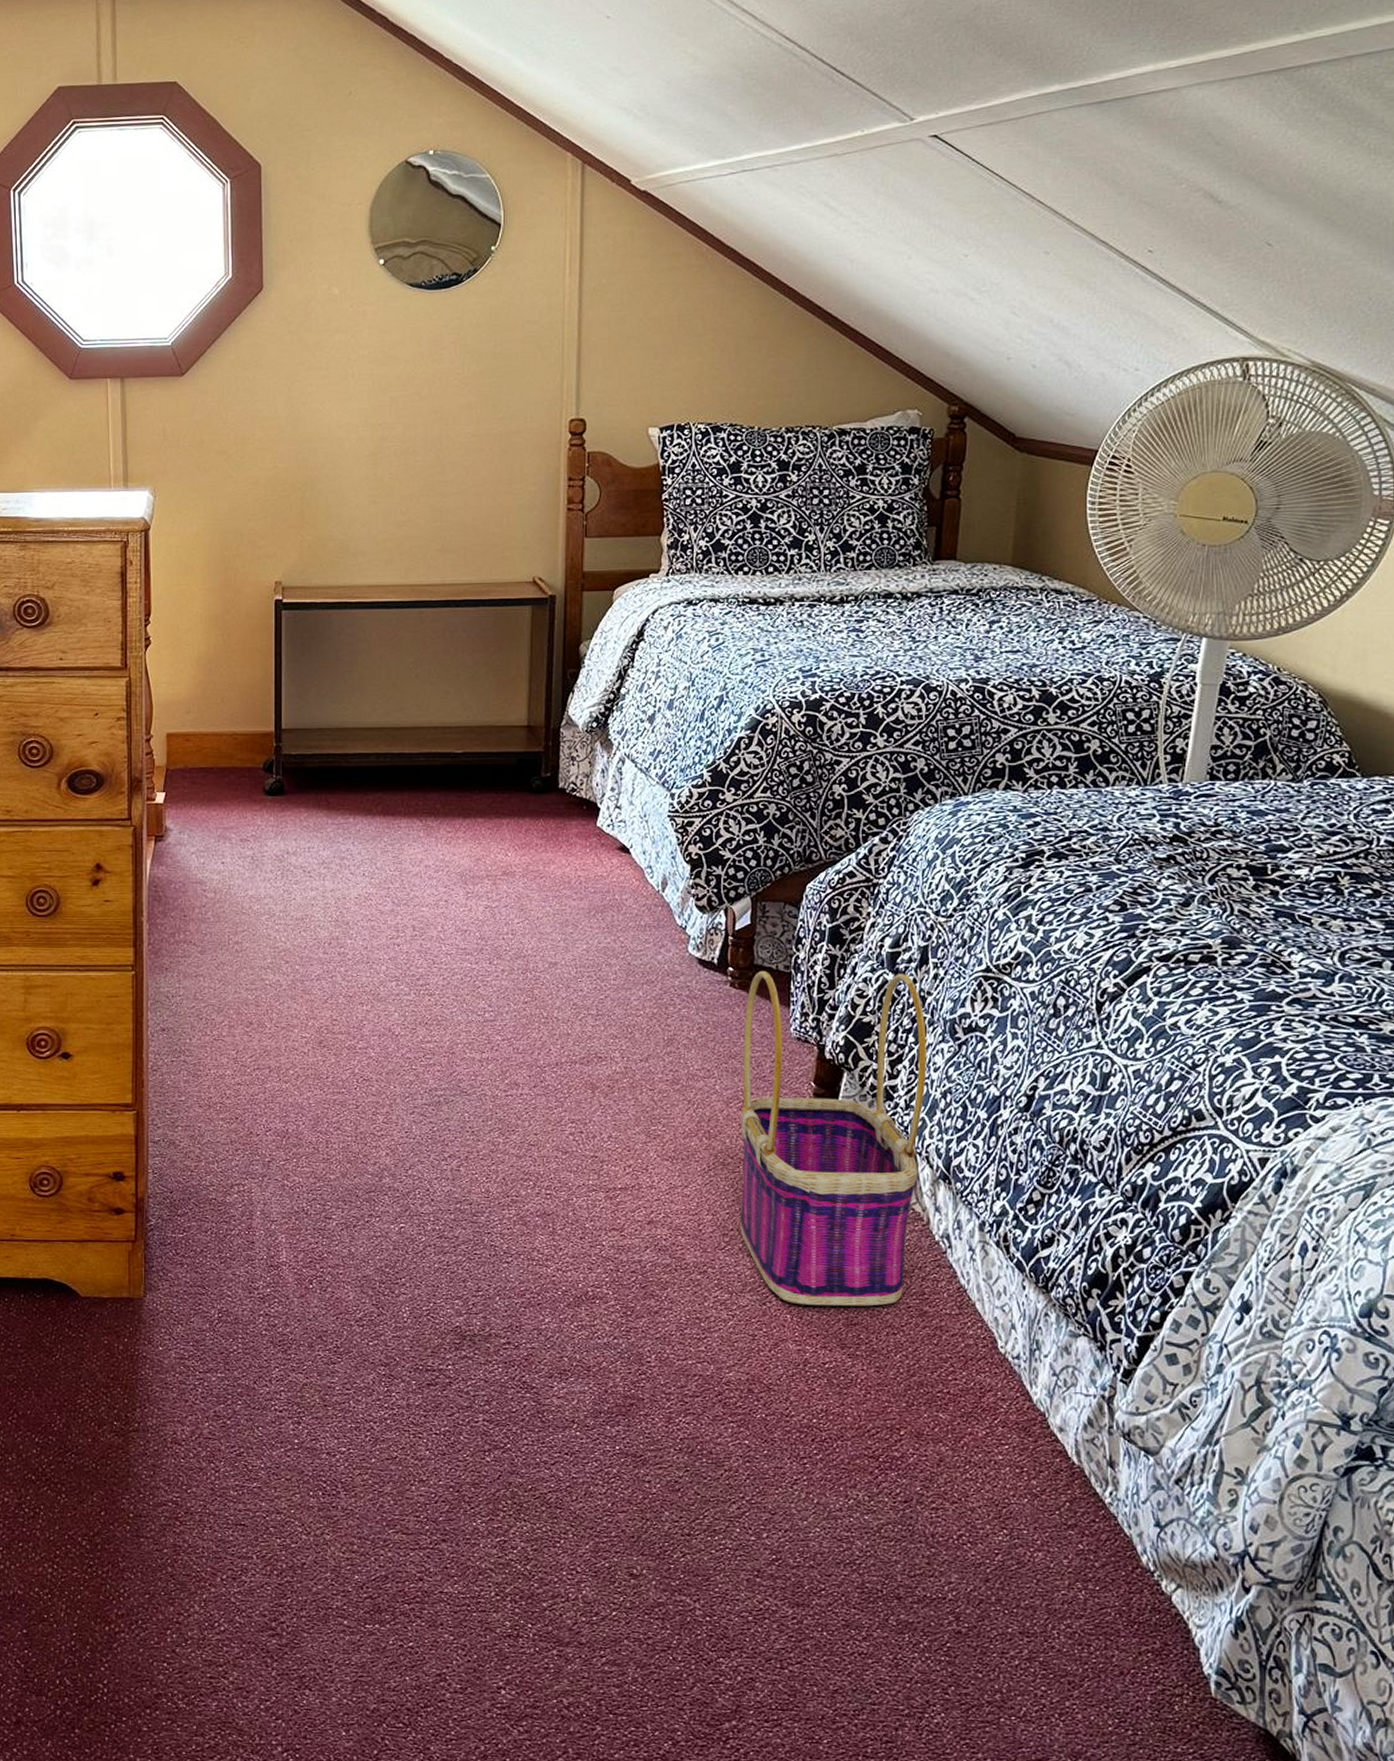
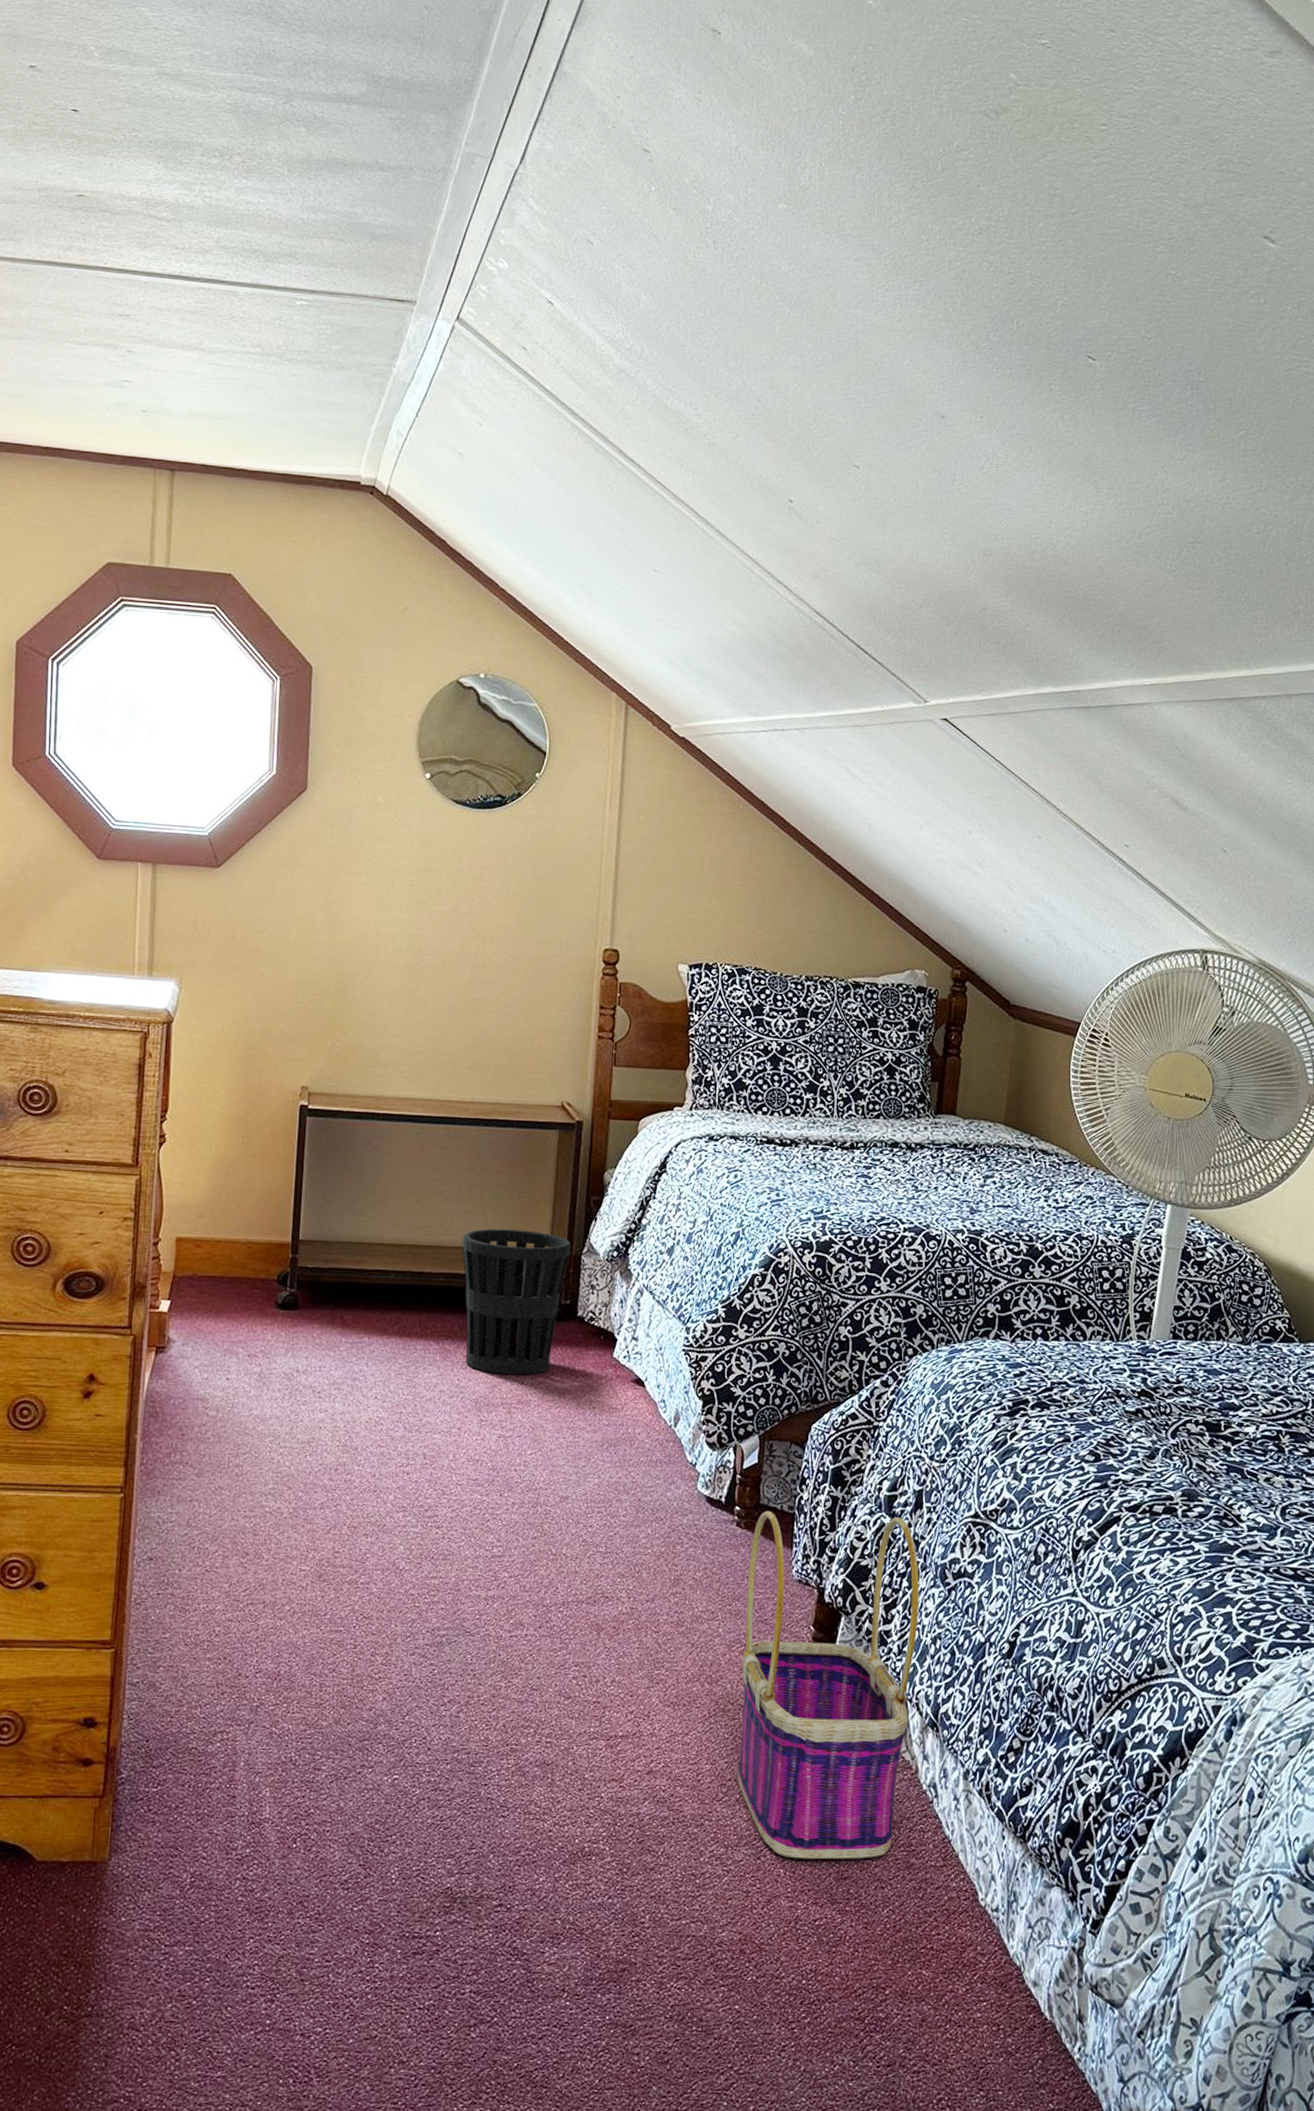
wastebasket: none [441,706,549,848] -> present [462,1228,571,1375]

